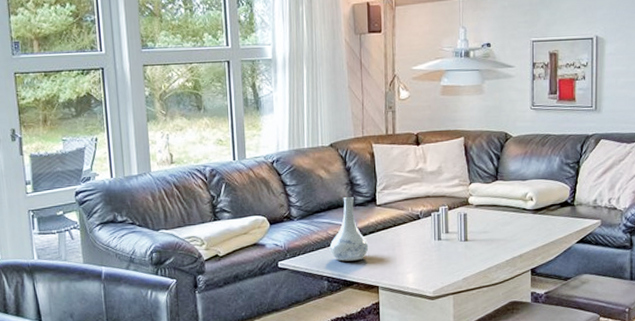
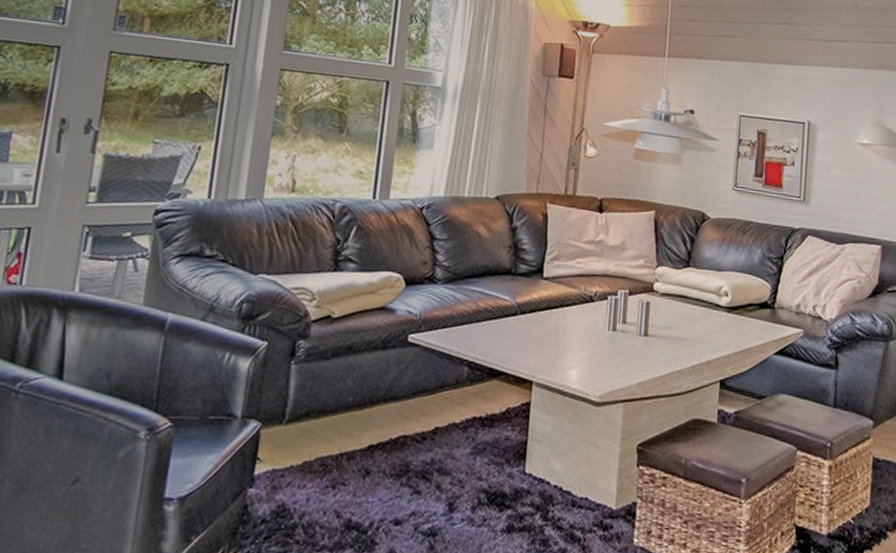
vase: present [329,197,369,262] -> none [477,263,527,345]

